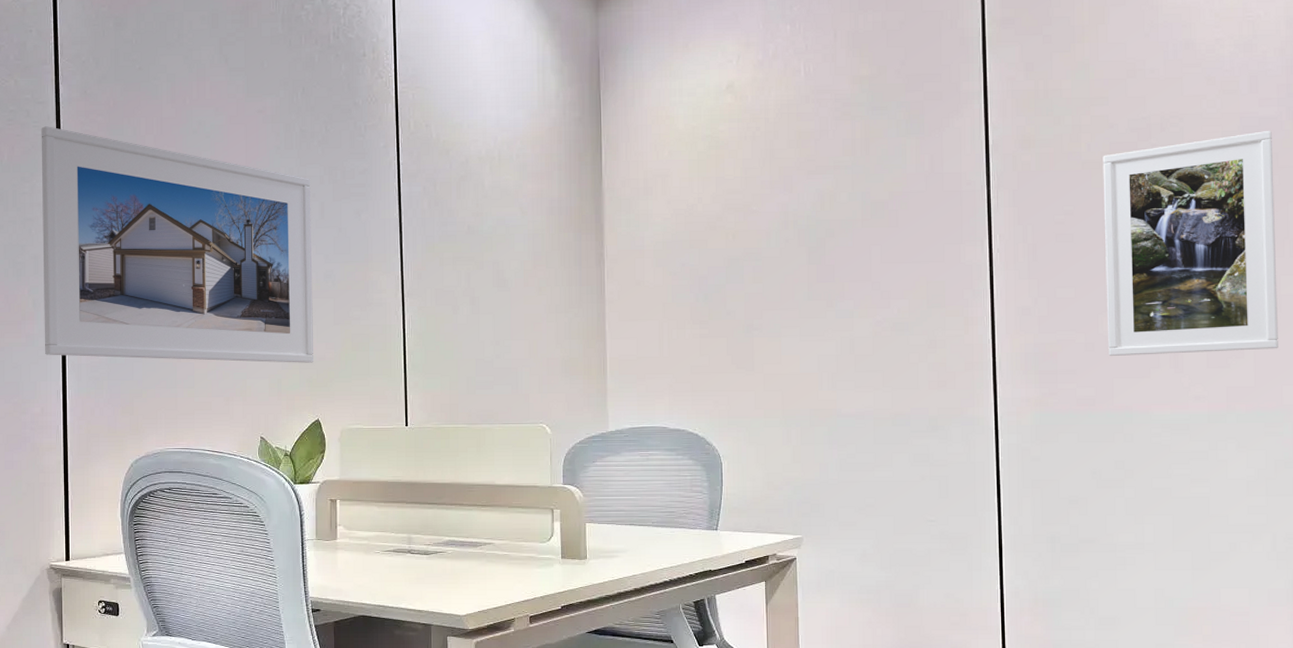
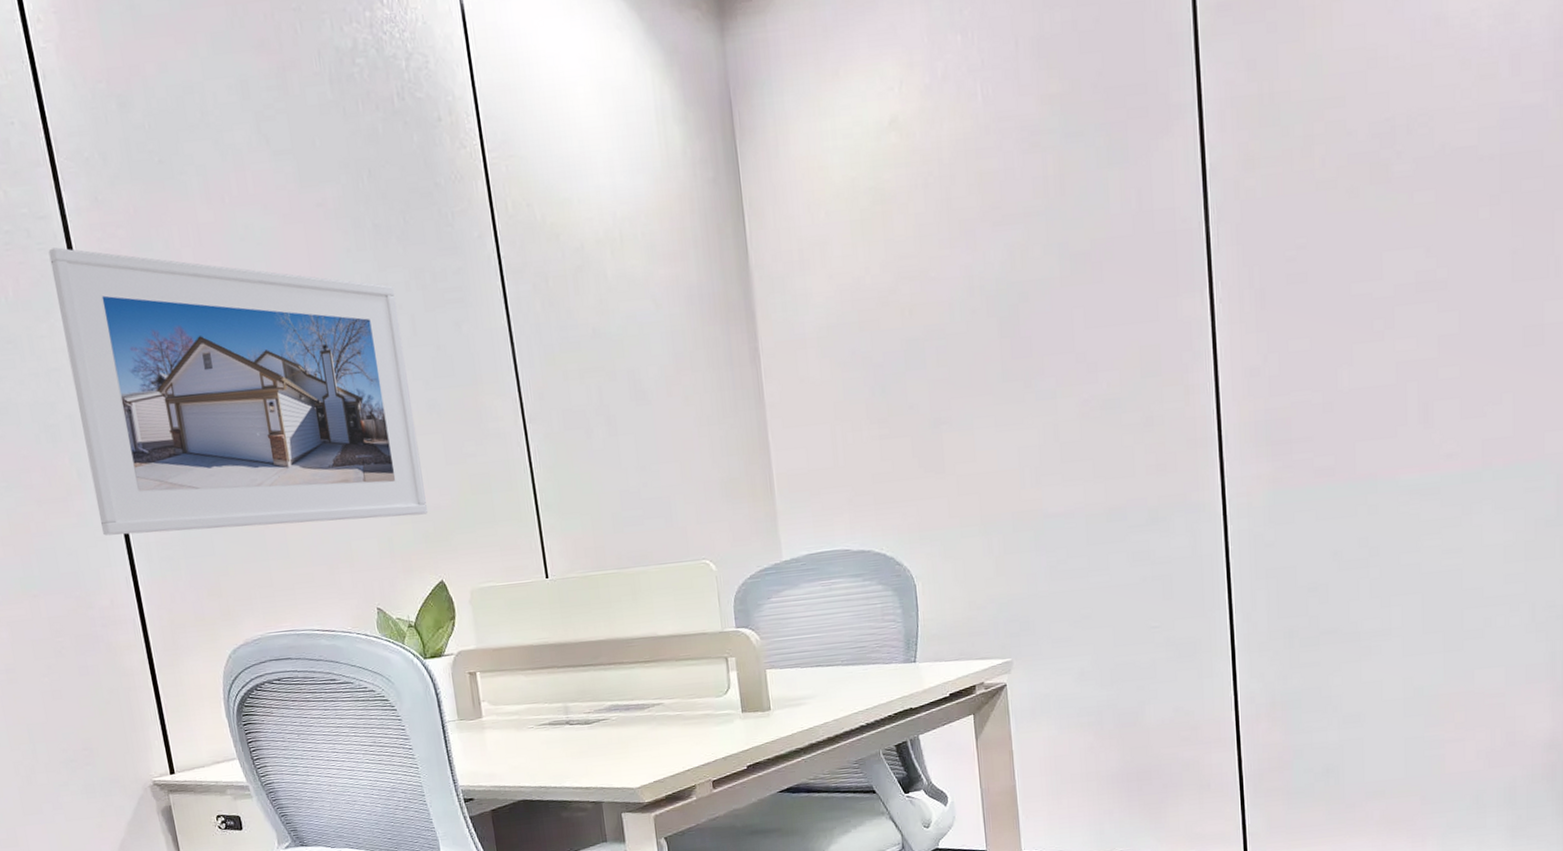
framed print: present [1103,131,1278,357] -> none [1340,122,1540,417]

